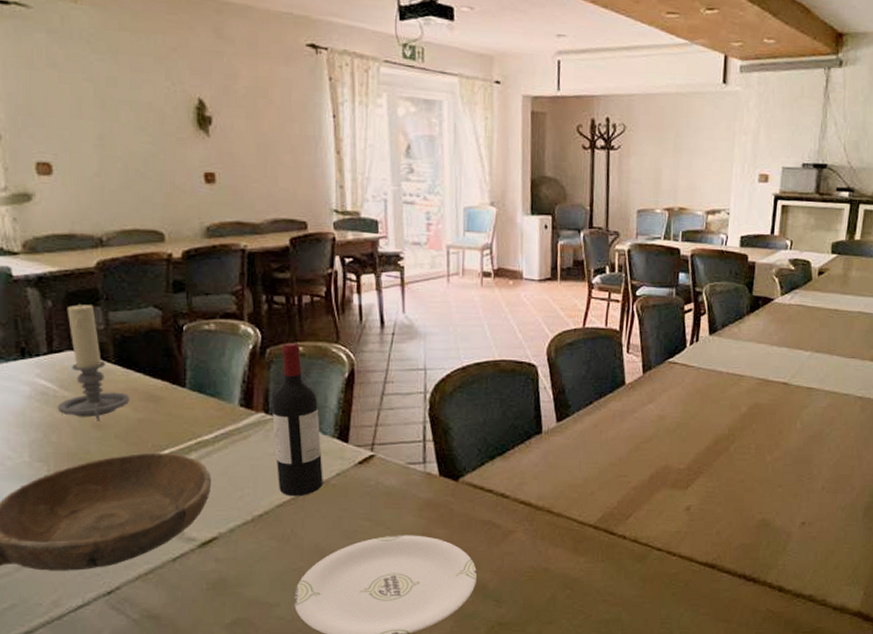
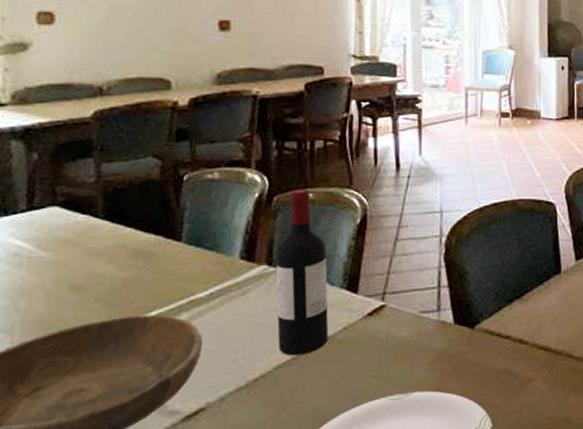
candle holder: present [57,303,130,420] -> none [30,155,118,282]

